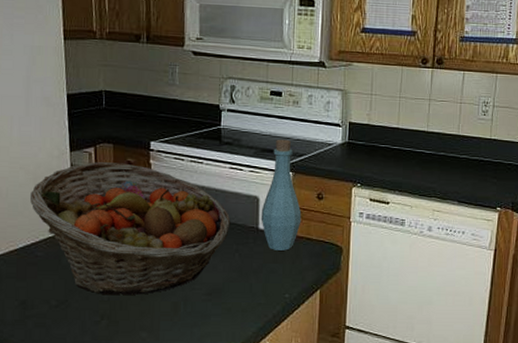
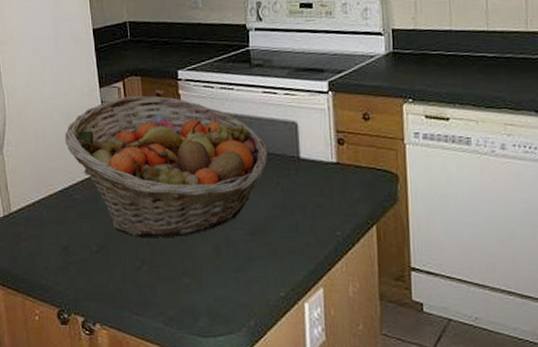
bottle: present [261,139,302,251] -> none [301,55,347,182]

